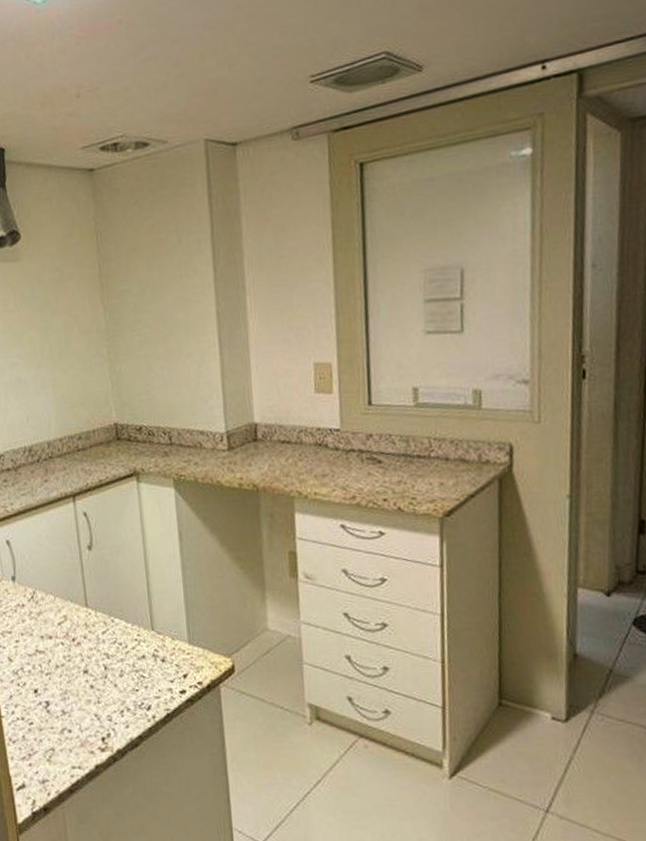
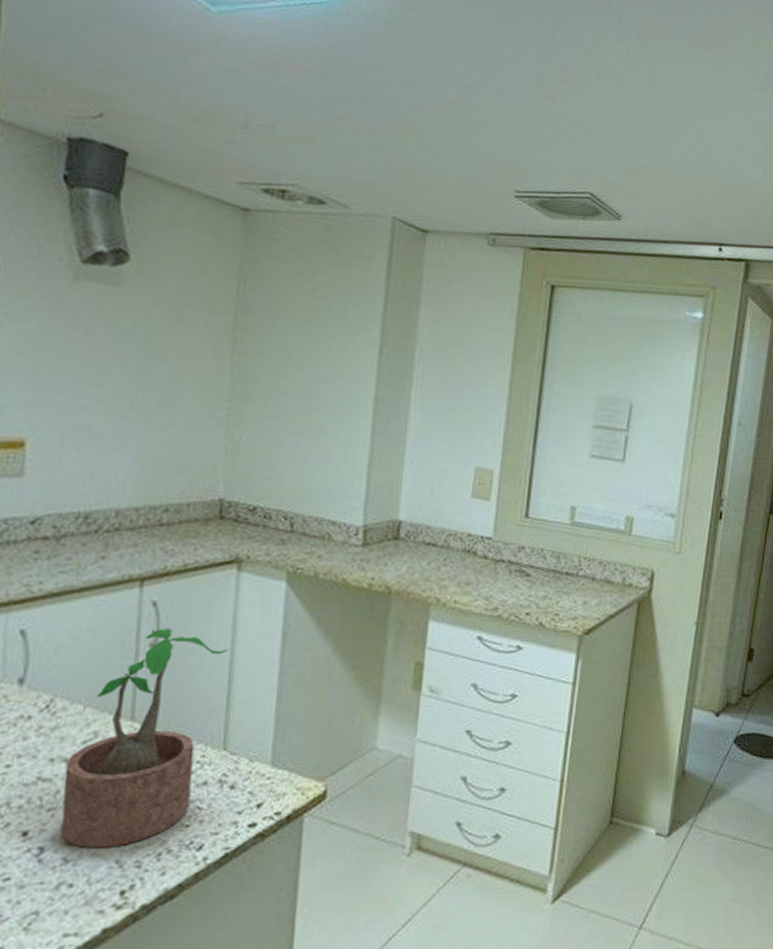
potted plant: none [51,533,142,704] -> present [61,628,229,849]

